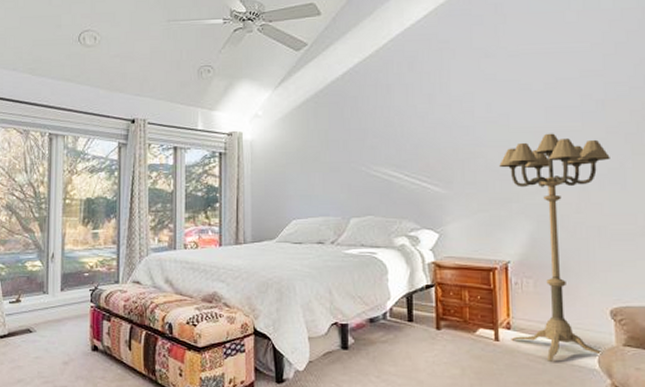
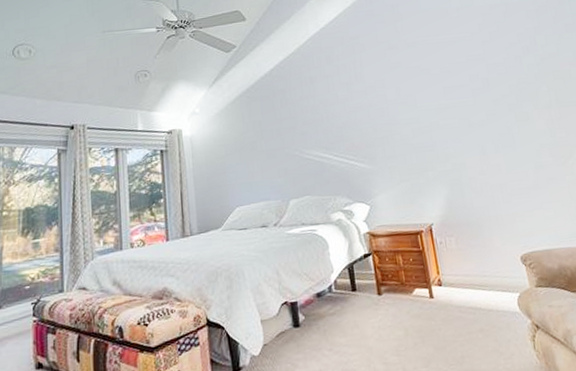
floor lamp: present [499,133,610,362] -> none [413,108,521,311]

